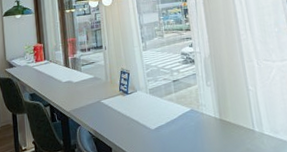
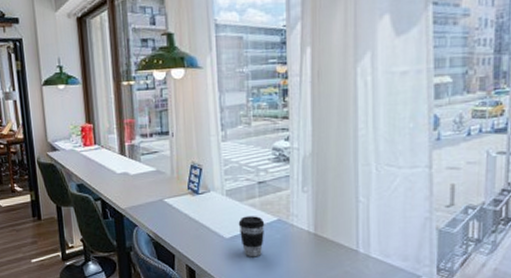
coffee cup: none [161,108,182,144] -> present [238,216,265,257]

